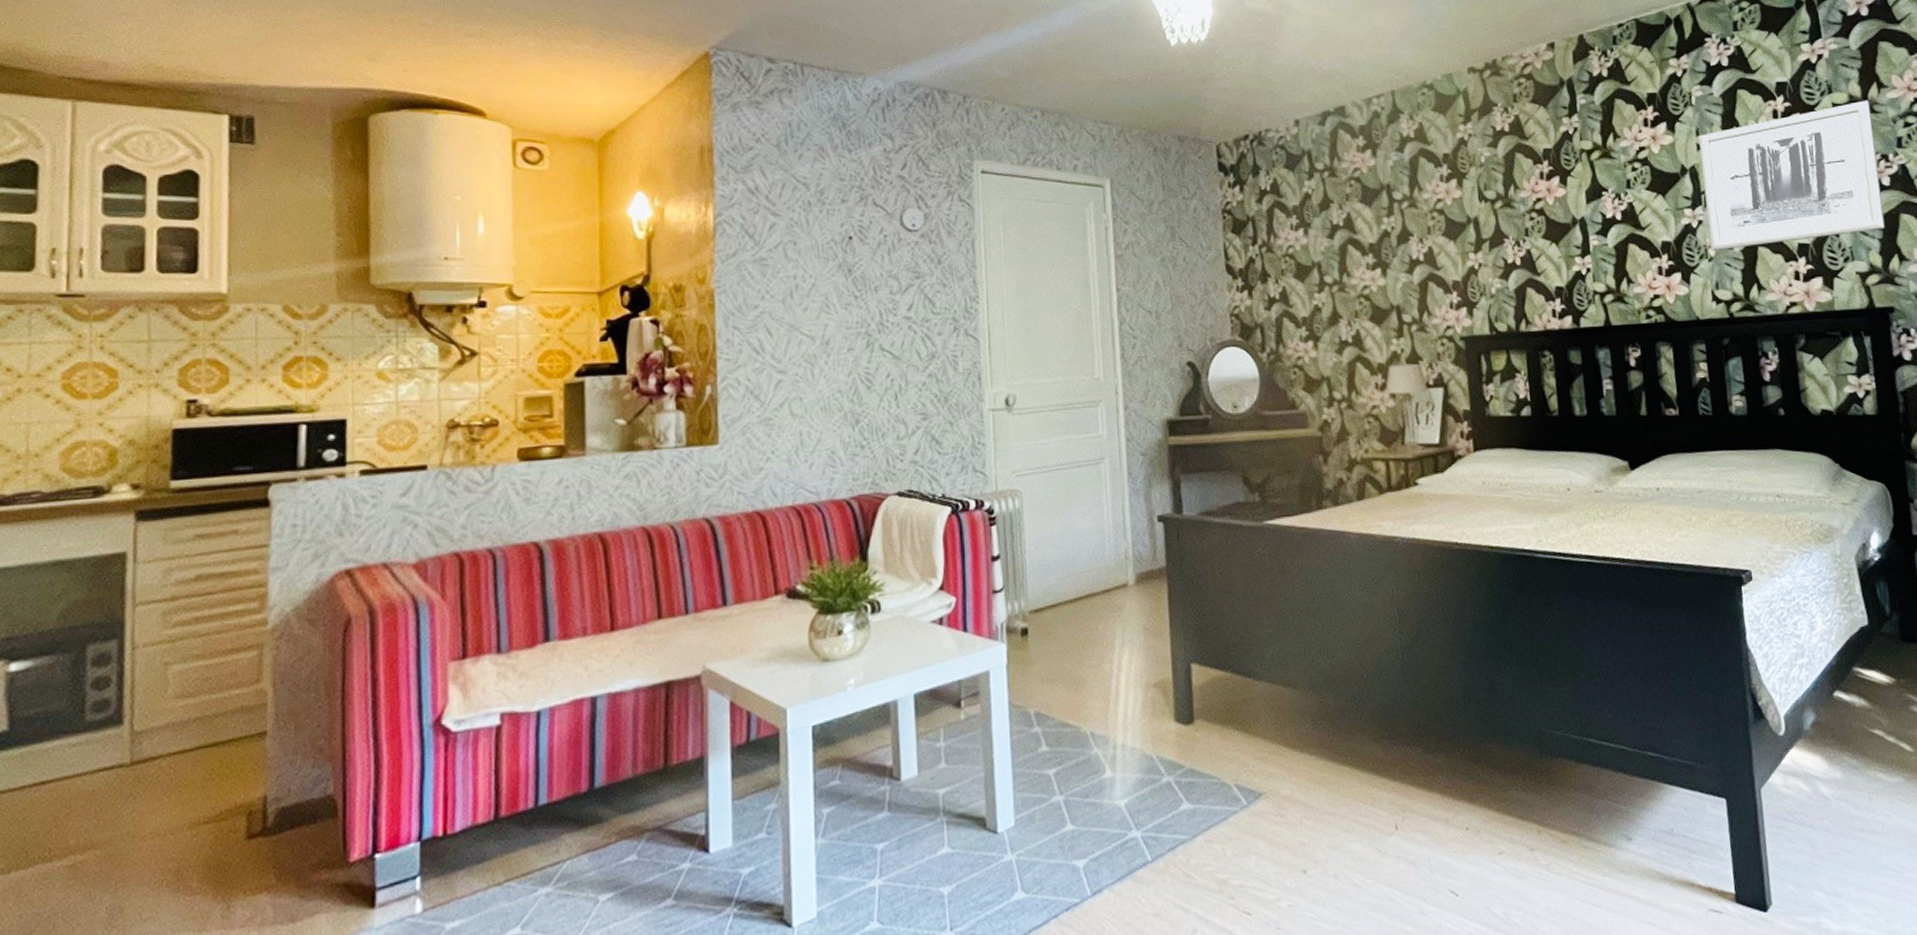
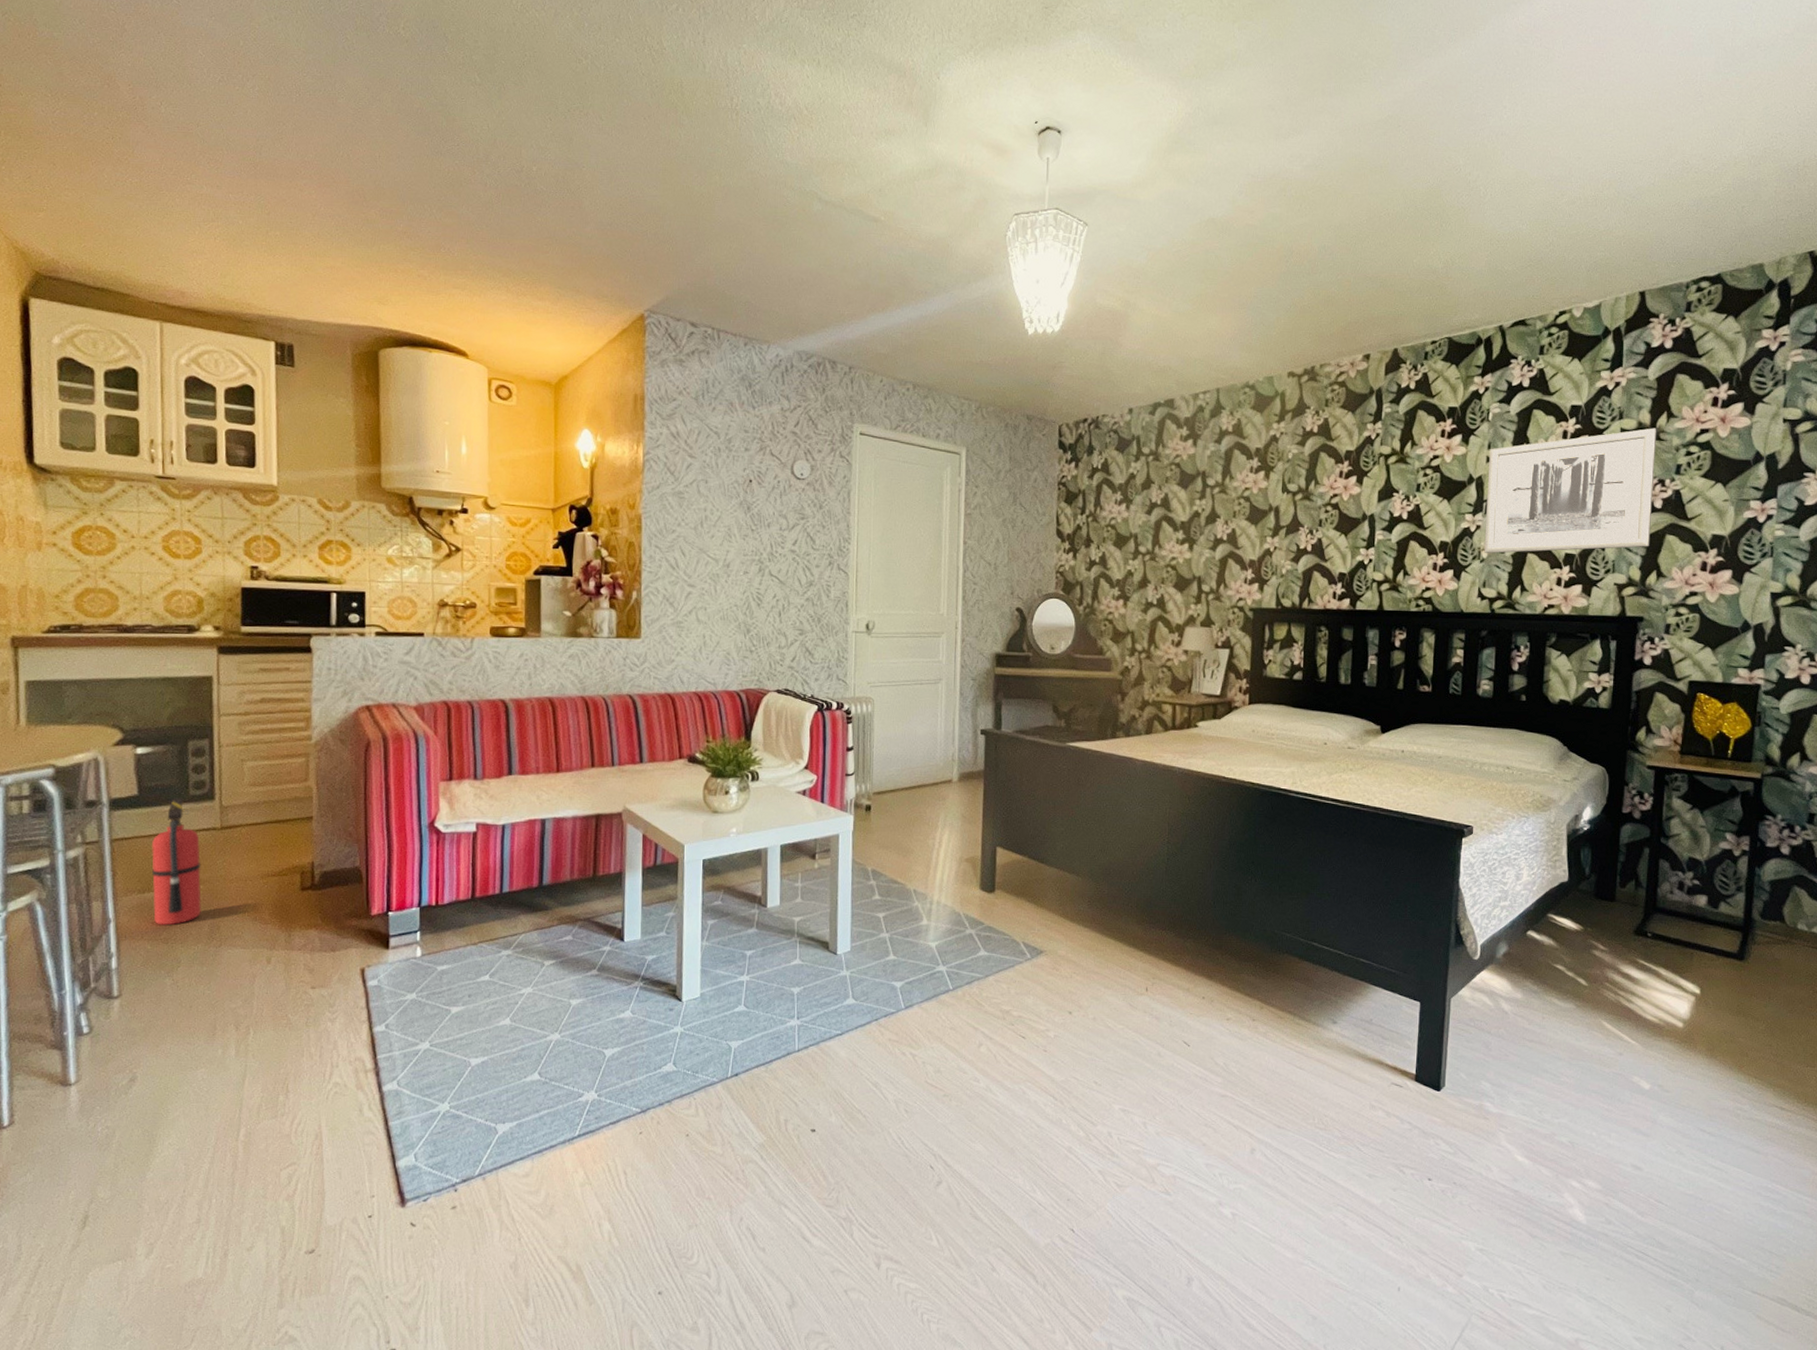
fire extinguisher: none [23,727,99,918] -> present [152,797,201,926]

